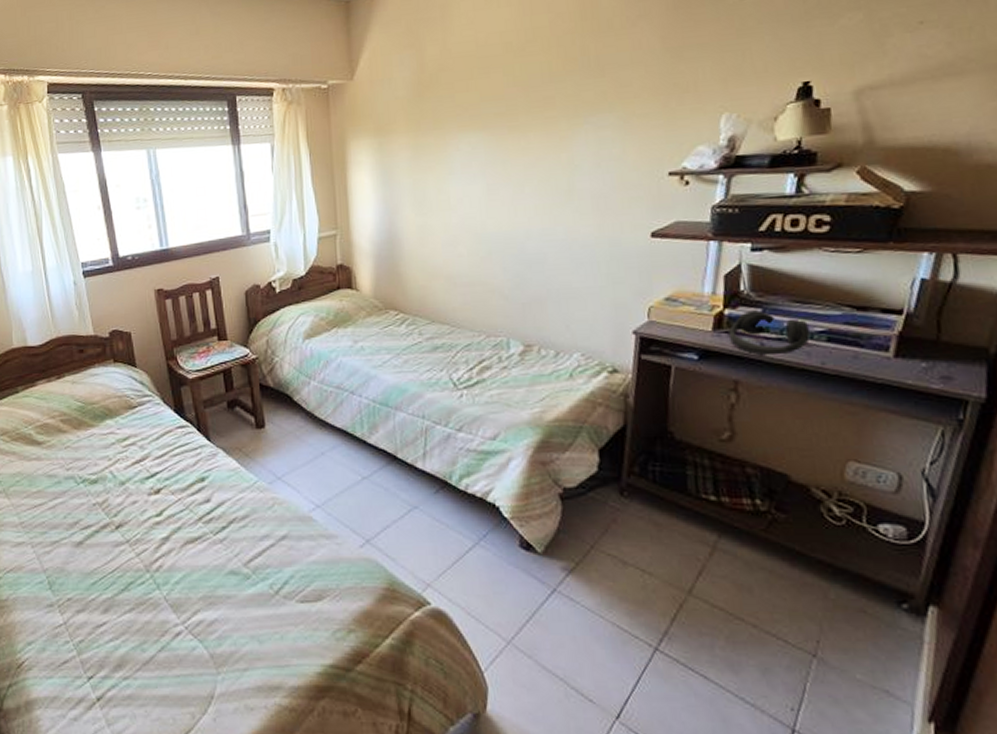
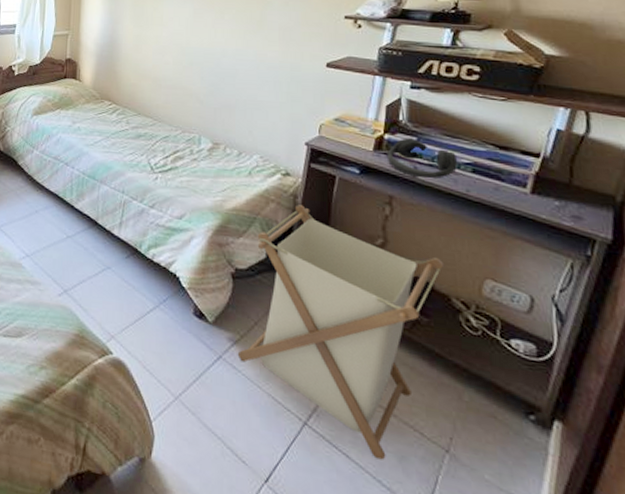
laundry basket: none [573,405,801,676] -> present [237,205,445,460]

